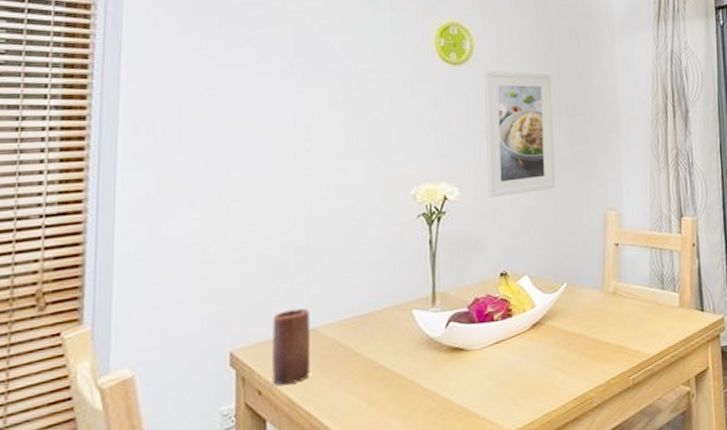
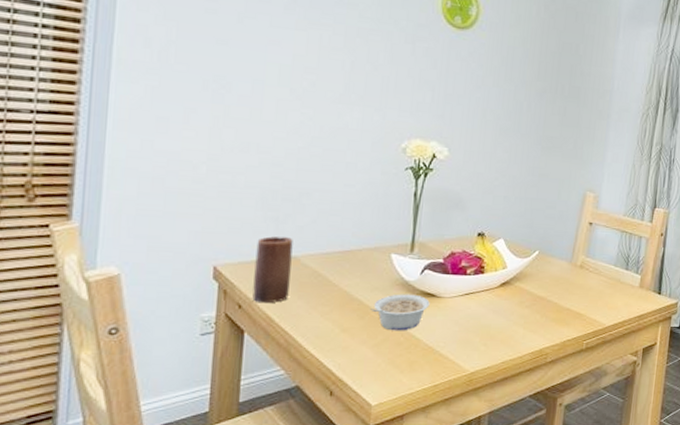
legume: none [397,351,459,397] -> present [370,294,430,331]
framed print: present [484,70,555,198] -> none [475,39,552,164]

